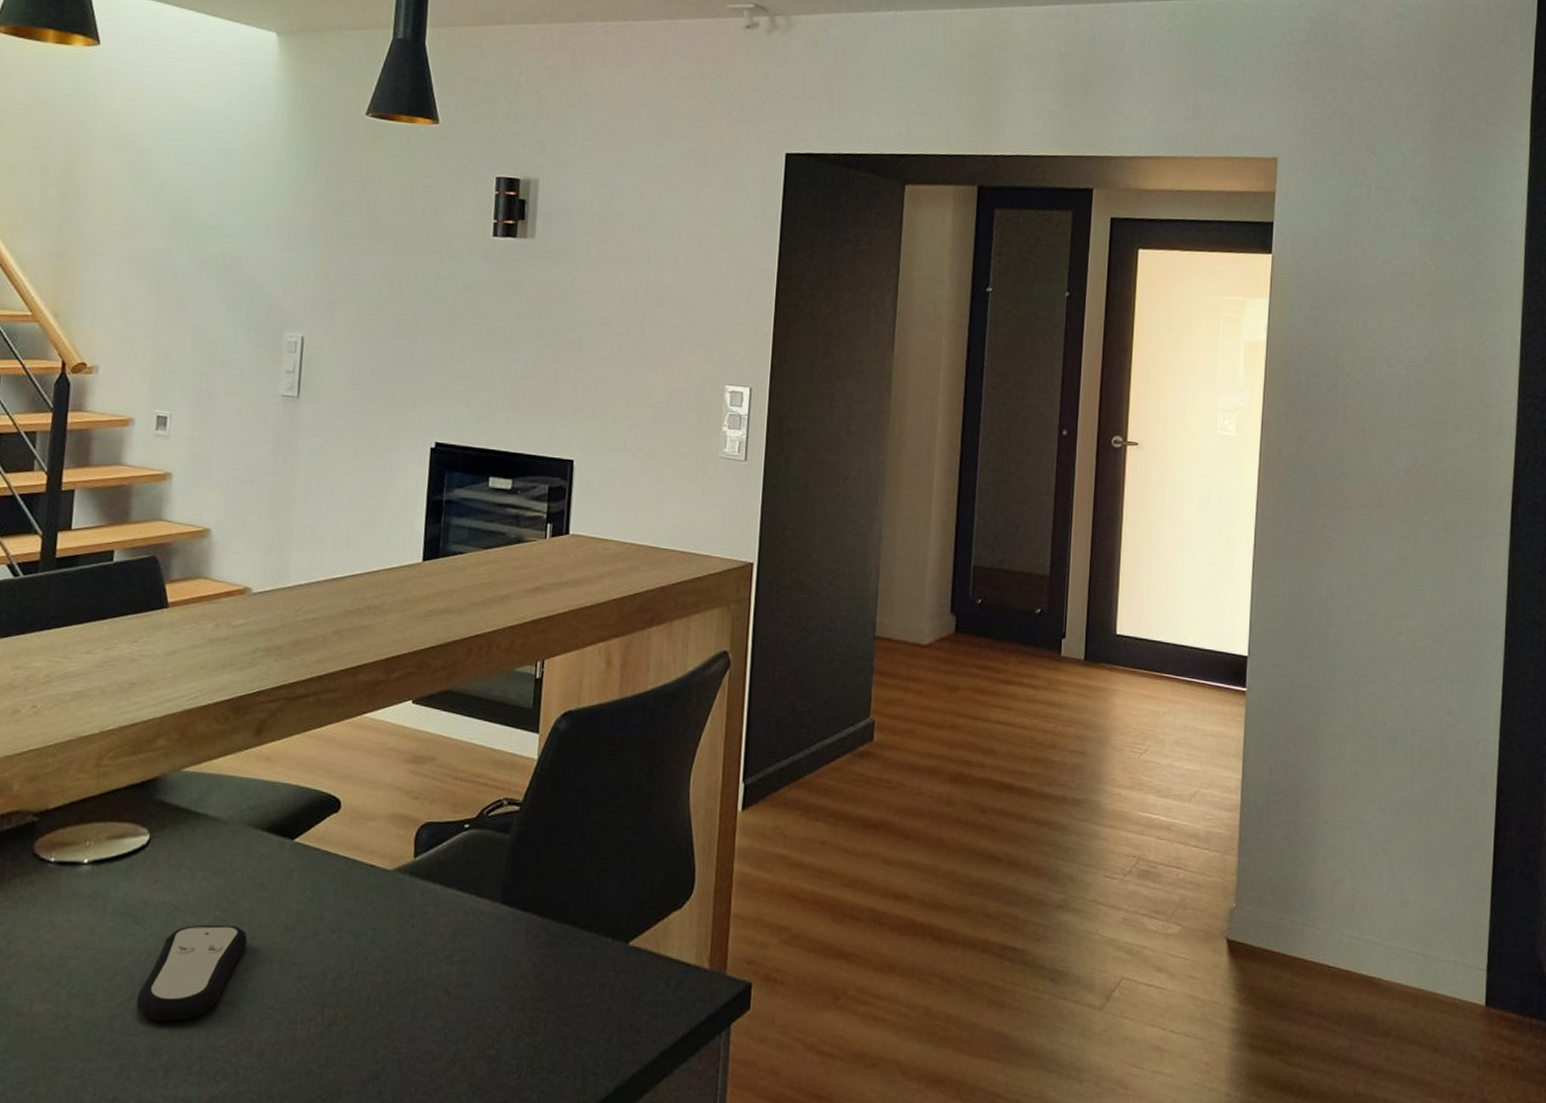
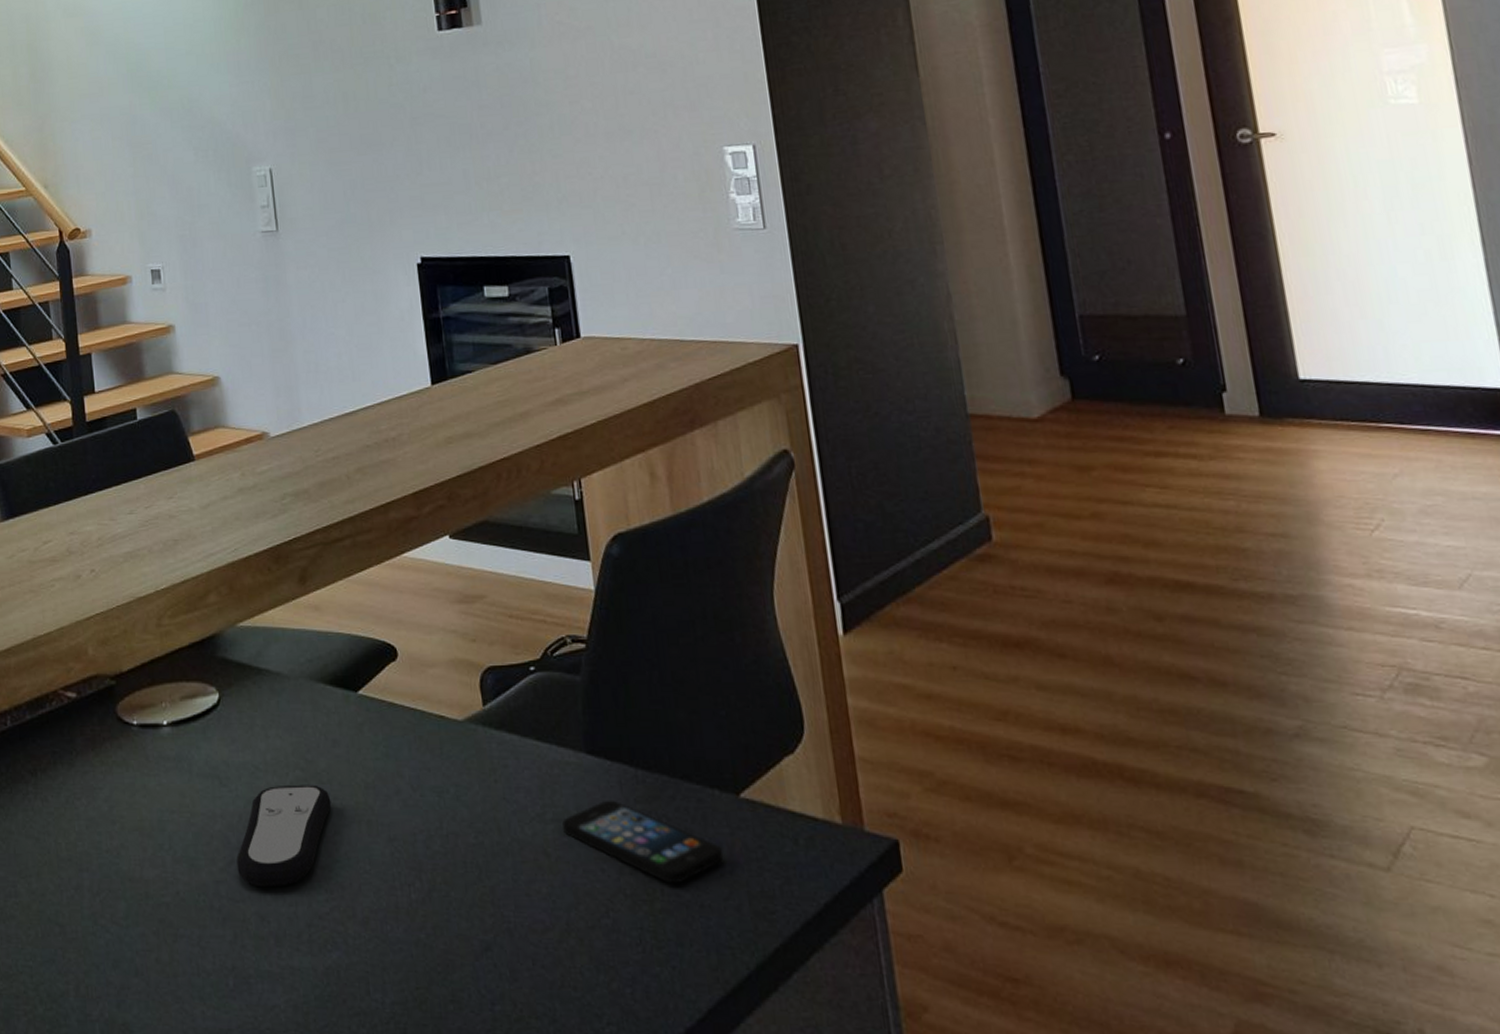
smartphone: none [467,945,604,1019] -> present [562,800,723,884]

